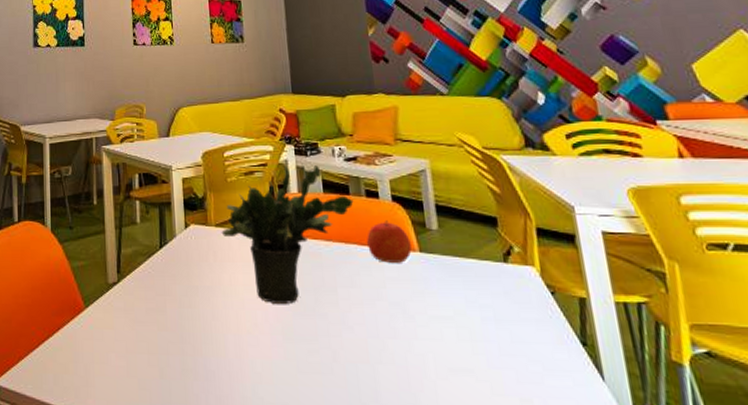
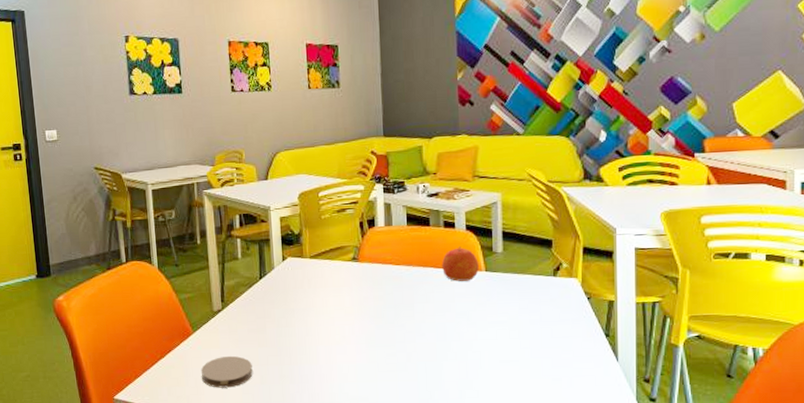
coaster: none [91,339,151,381] -> present [200,355,253,388]
potted plant: present [221,160,354,304] -> none [315,198,433,319]

